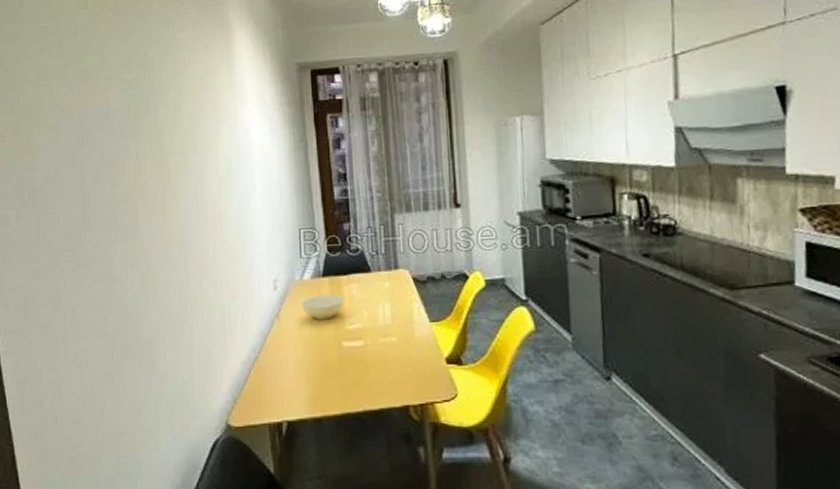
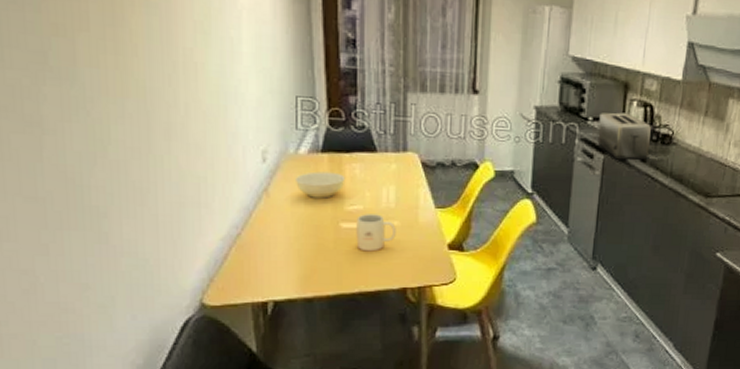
mug: none [357,331,394,369] -> present [356,214,396,252]
toaster: none [588,207,651,257] -> present [597,112,651,160]

